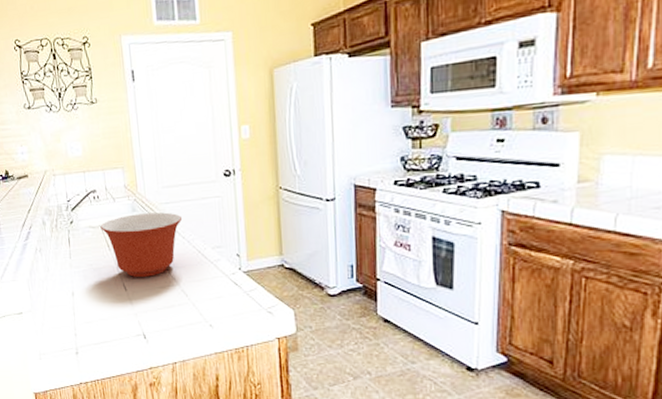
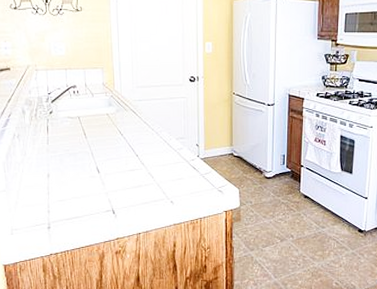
mixing bowl: present [100,212,183,277] -> none [78,108,153,161]

